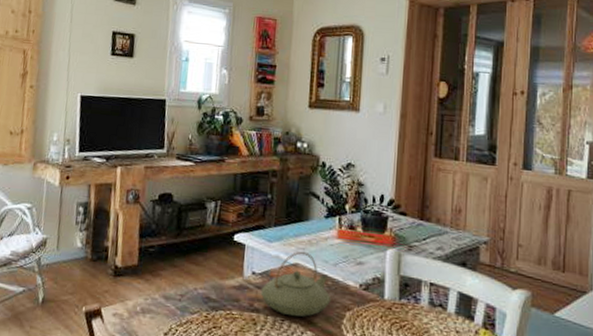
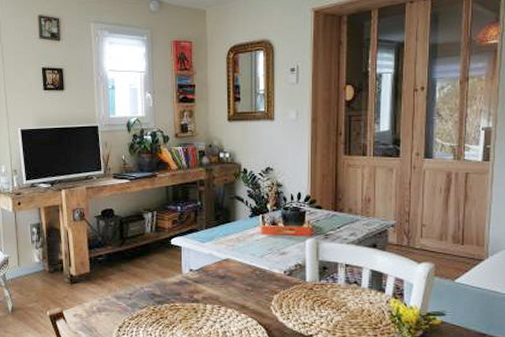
teapot: present [260,251,332,317] -> none [198,248,260,303]

